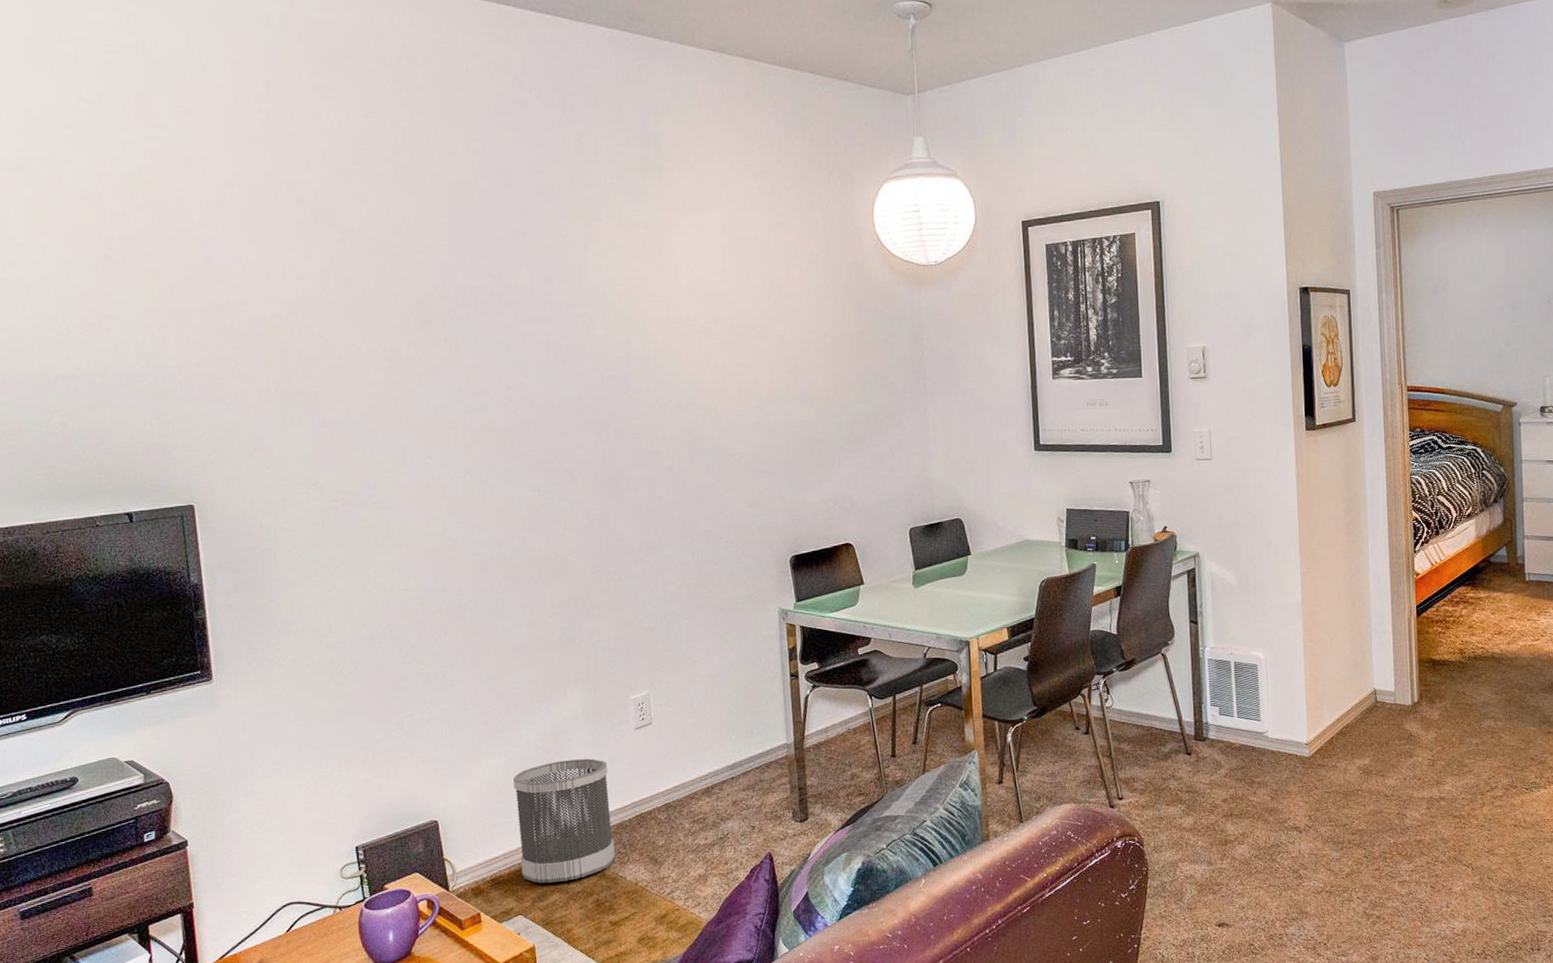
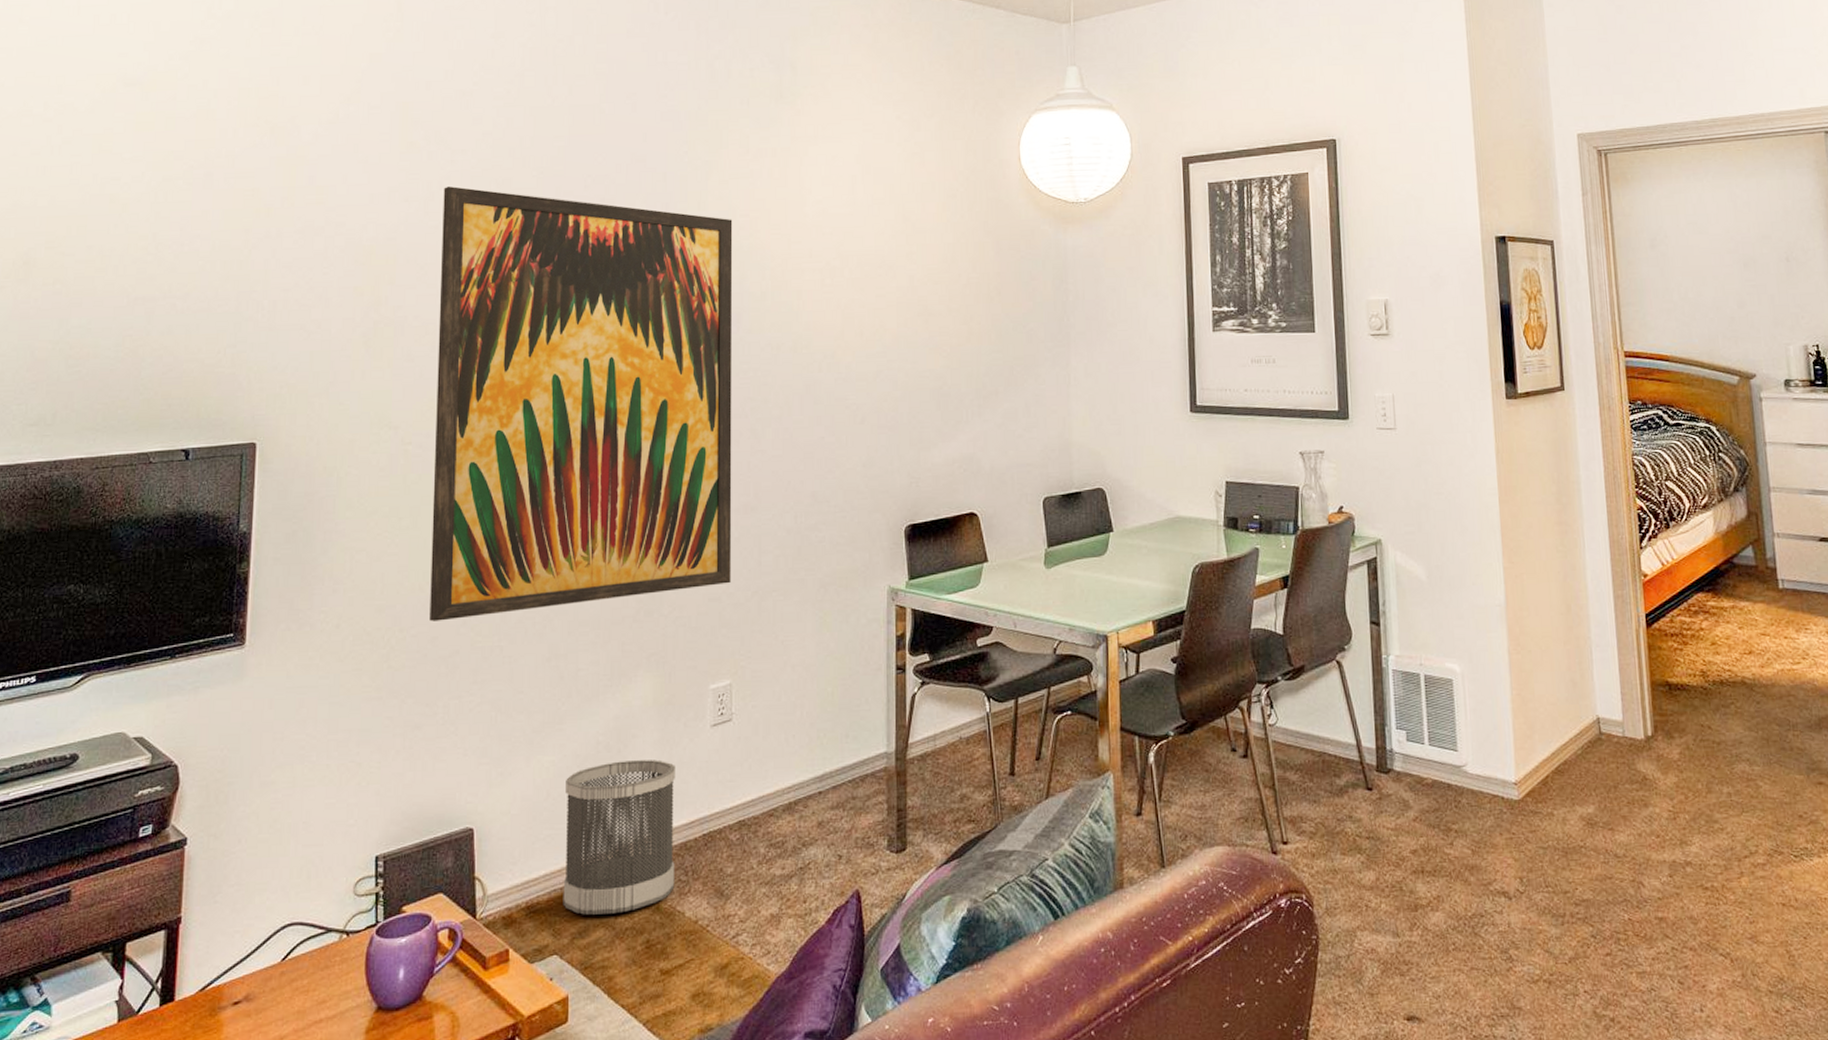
wall art: none [336,263,641,654] -> present [429,186,733,622]

